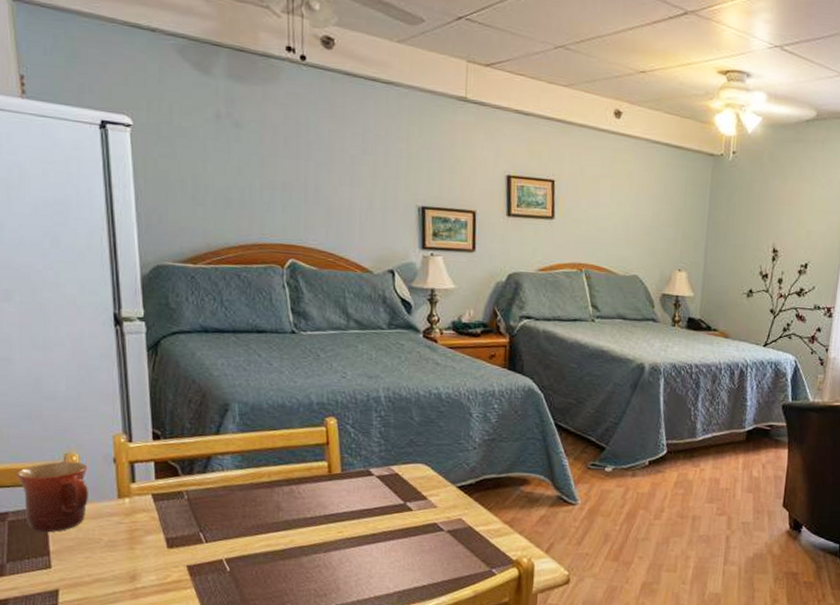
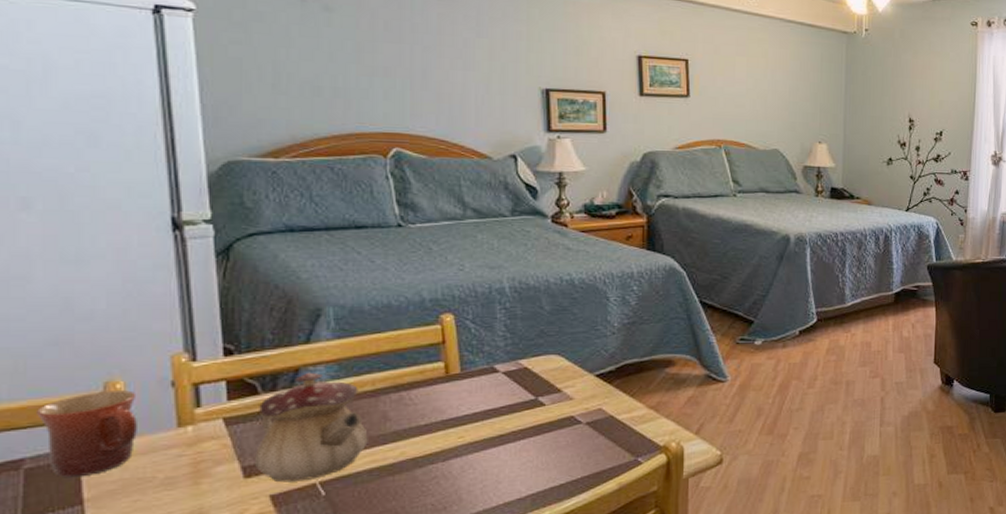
teapot: none [176,460,264,557] -> present [255,372,368,482]

